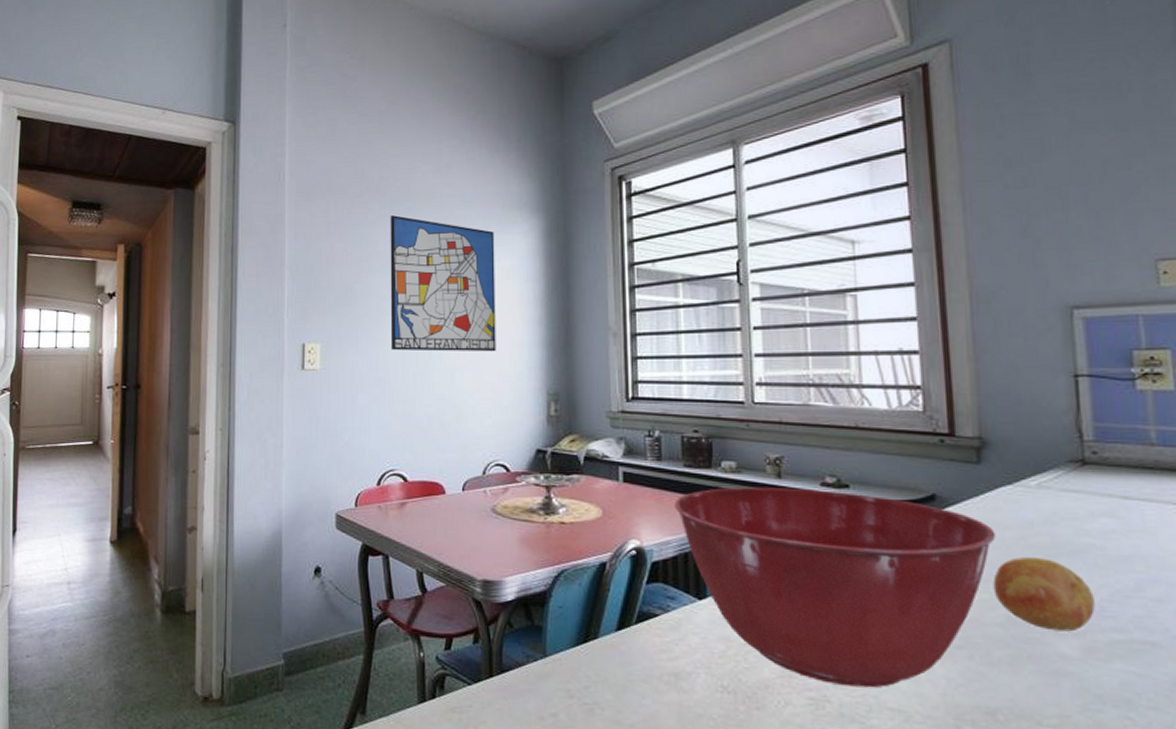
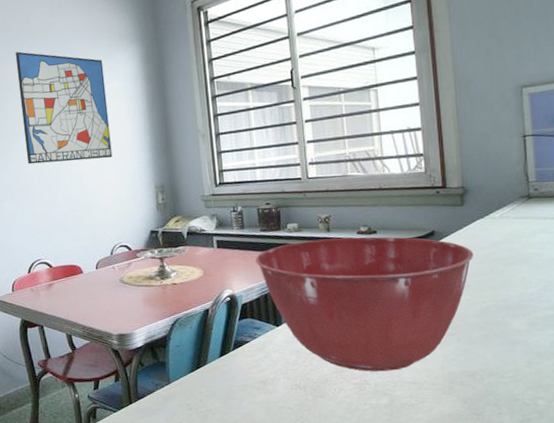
fruit: present [993,556,1095,632] -> none [472,266,536,315]

